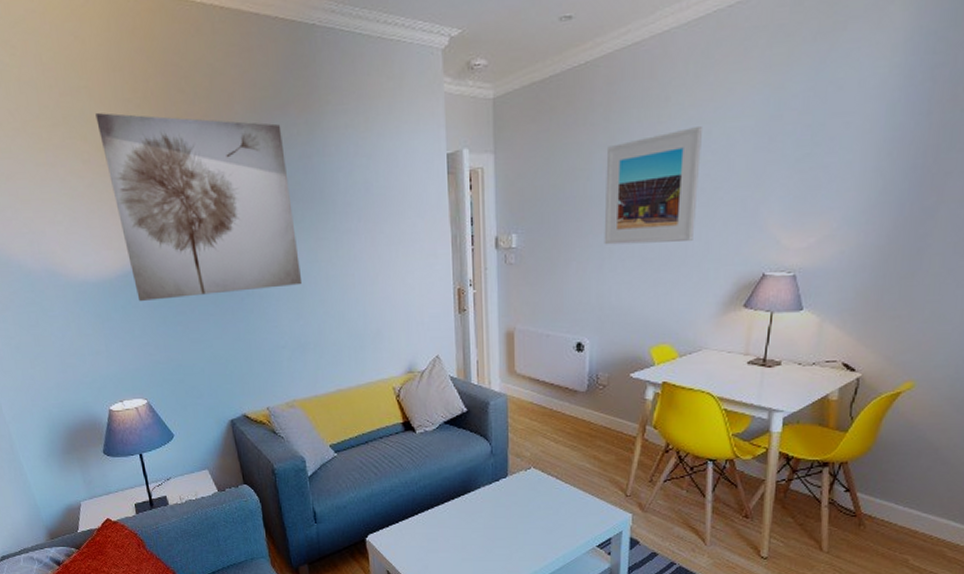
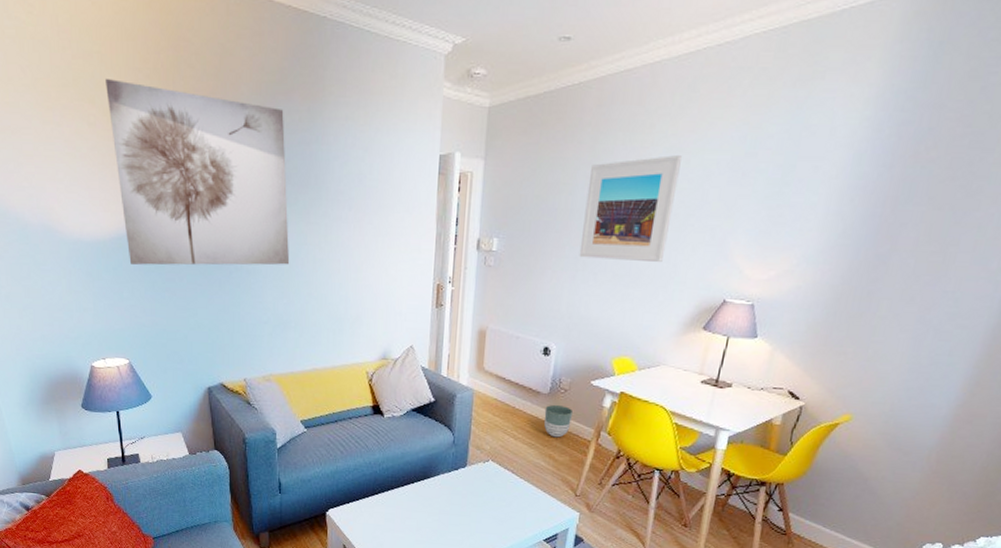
planter: none [584,402,615,437] -> present [544,404,574,438]

